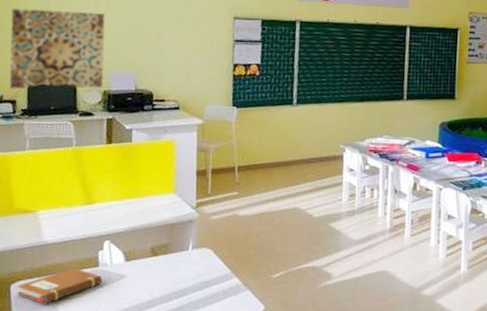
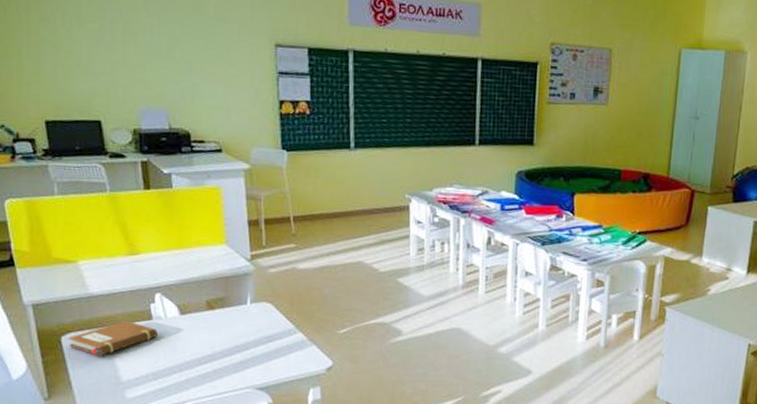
wall art: present [9,8,105,89] -> none [13,29,132,126]

